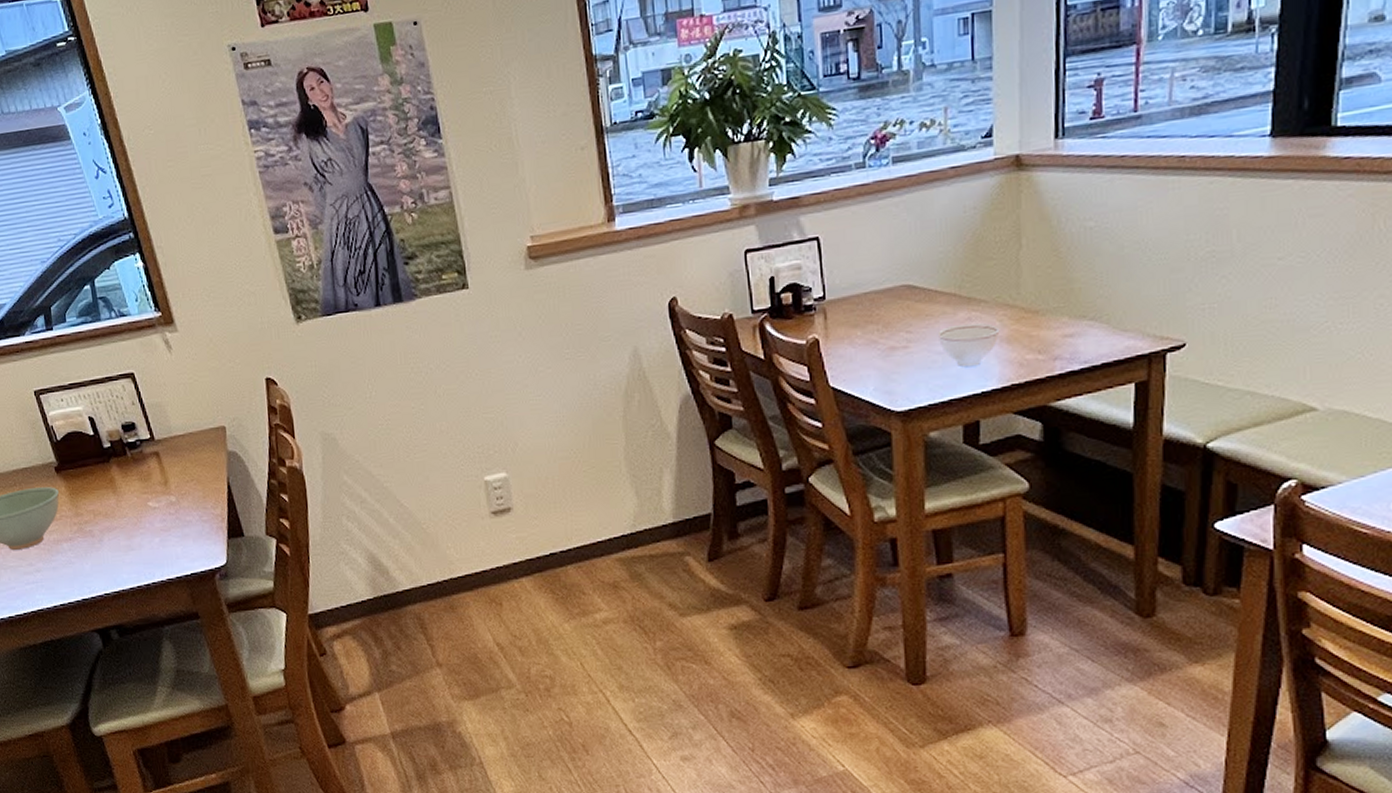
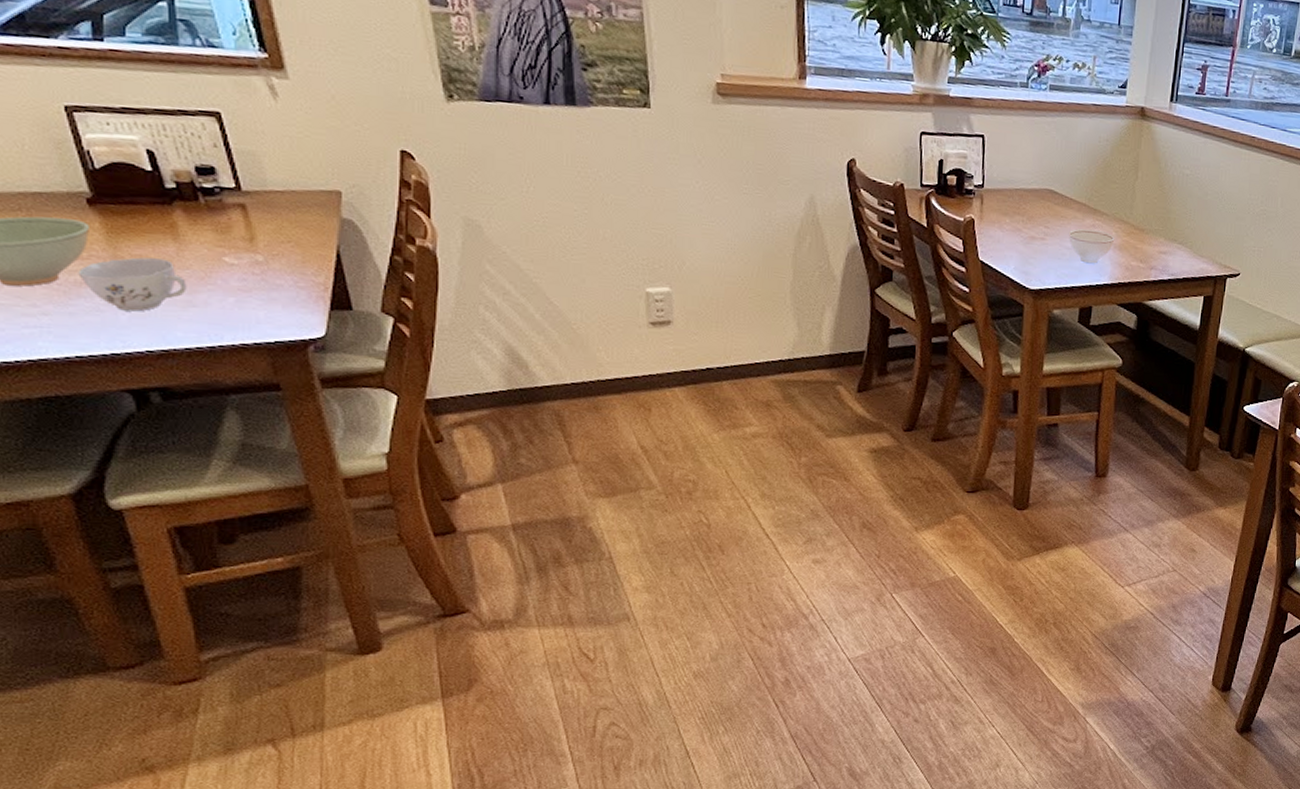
teacup: none [55,511,126,561] -> present [78,257,187,312]

